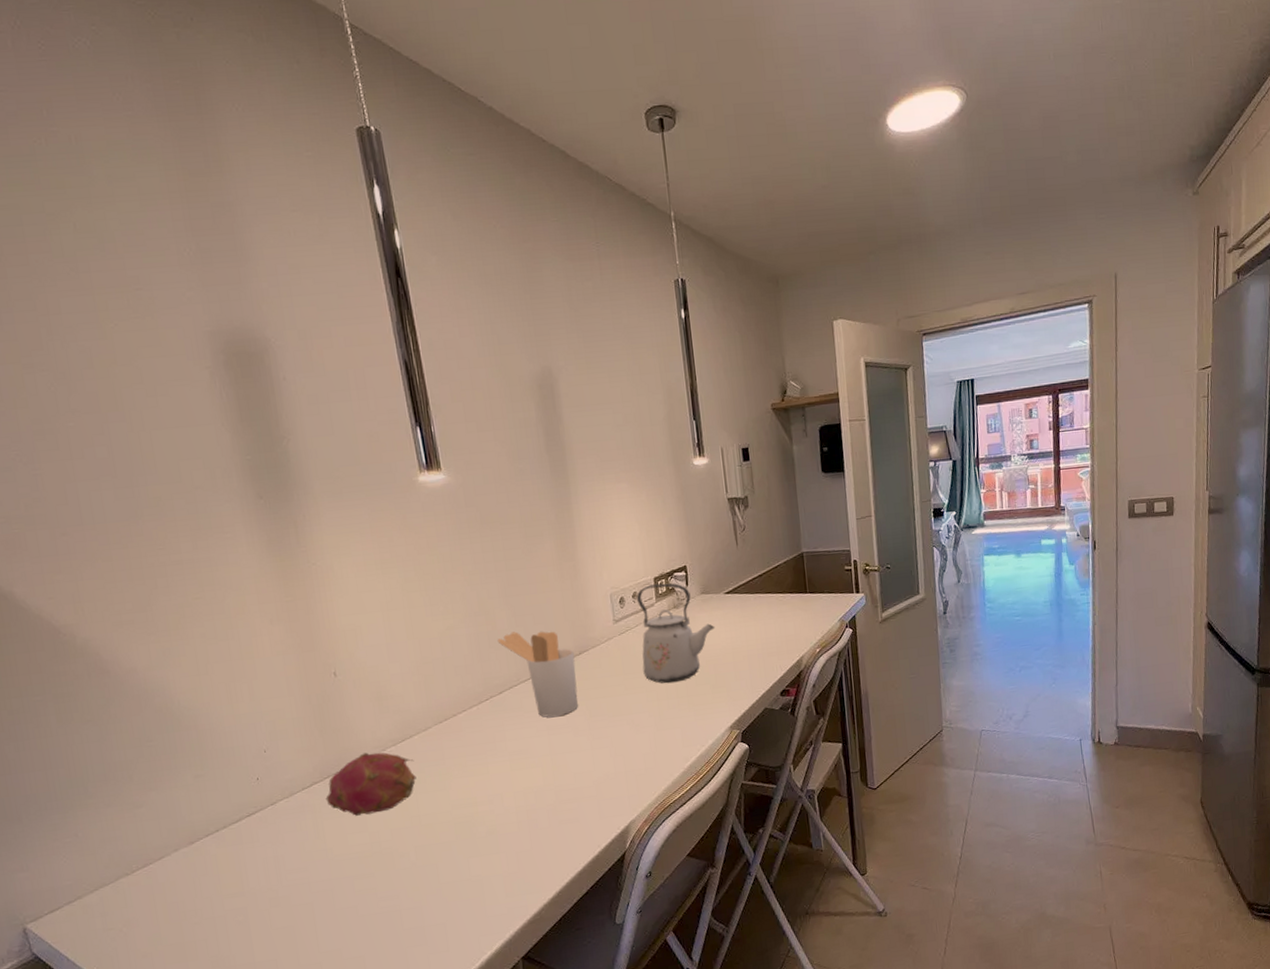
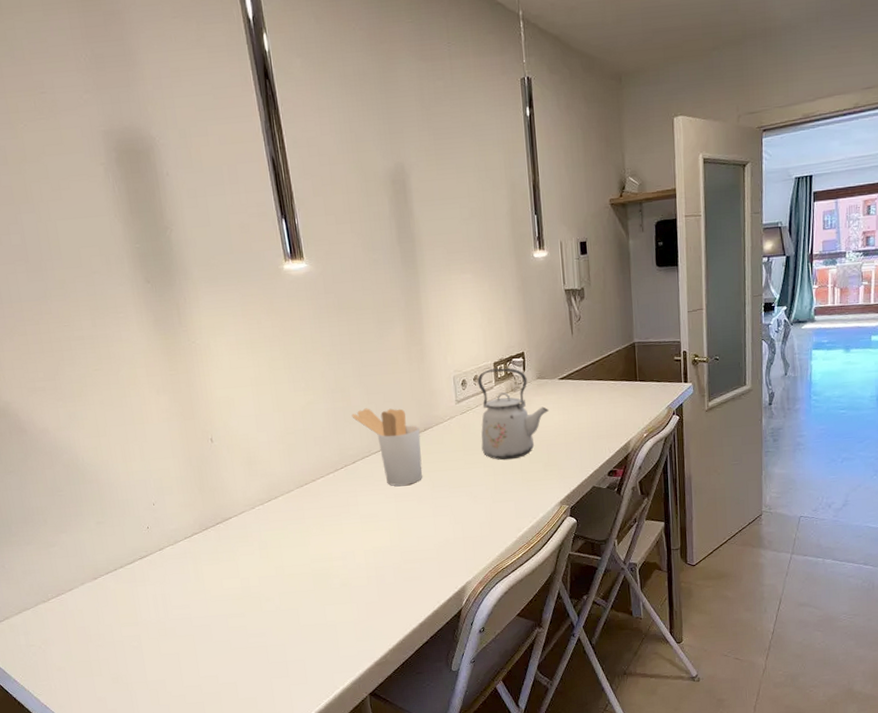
fruit: present [325,752,417,816] -> none [204,509,281,564]

